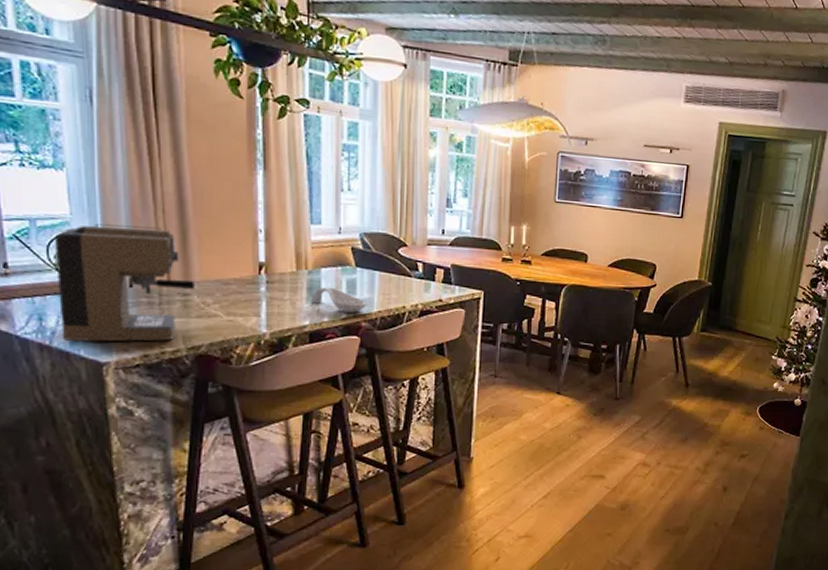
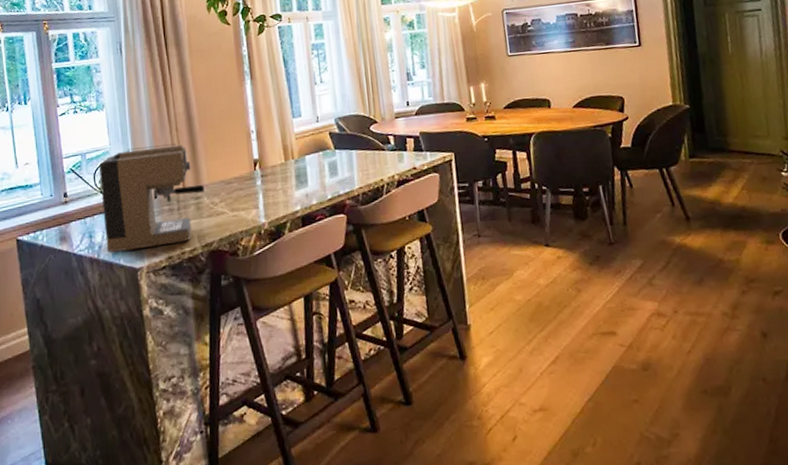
spoon rest: present [310,287,367,313] -> none [299,171,349,194]

